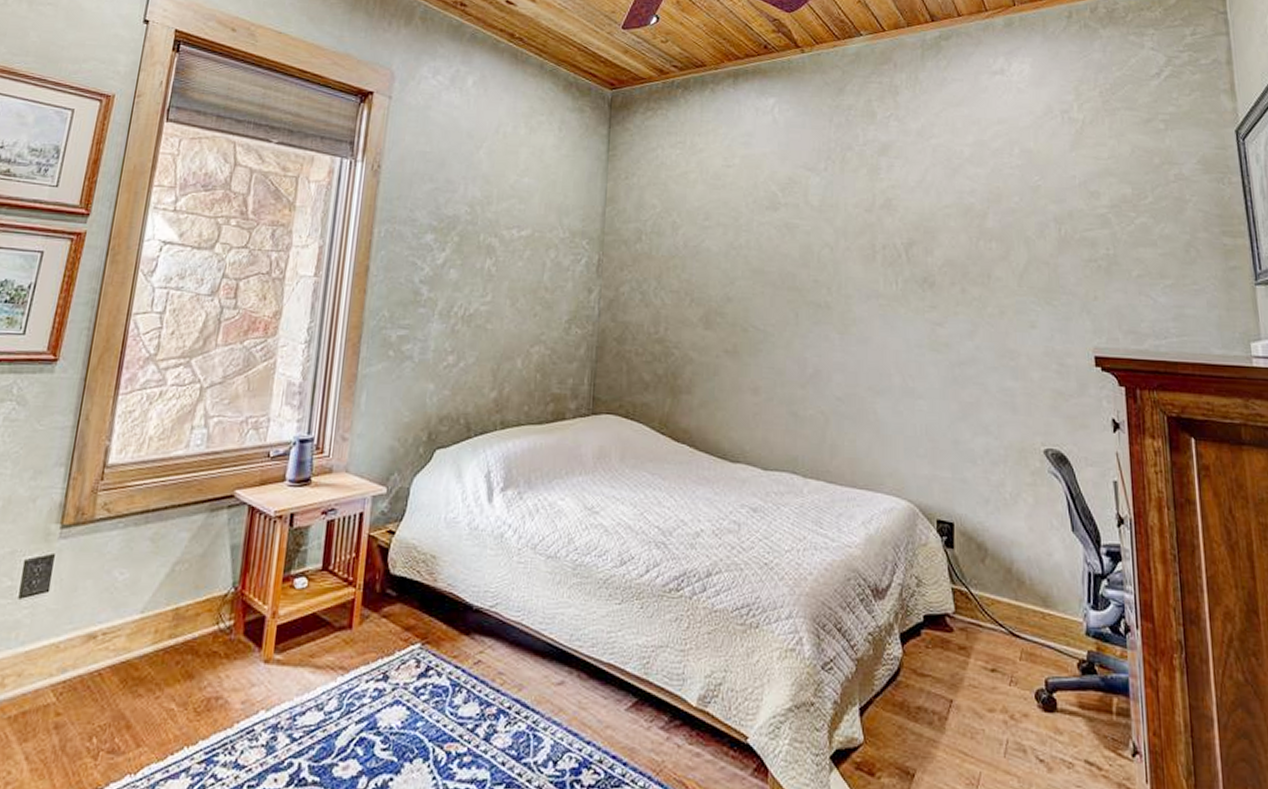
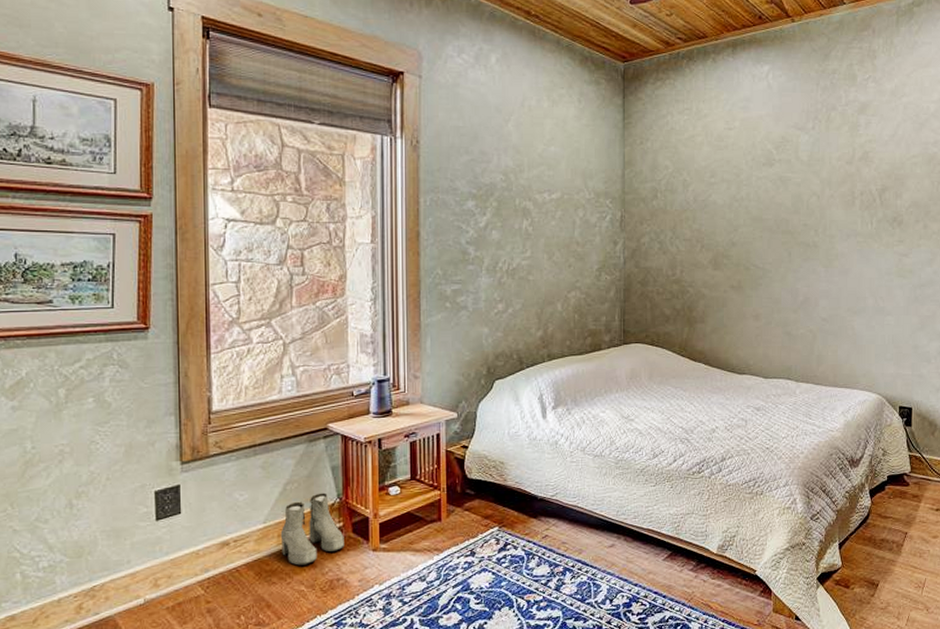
boots: none [156,578,233,675] -> present [280,492,344,566]

